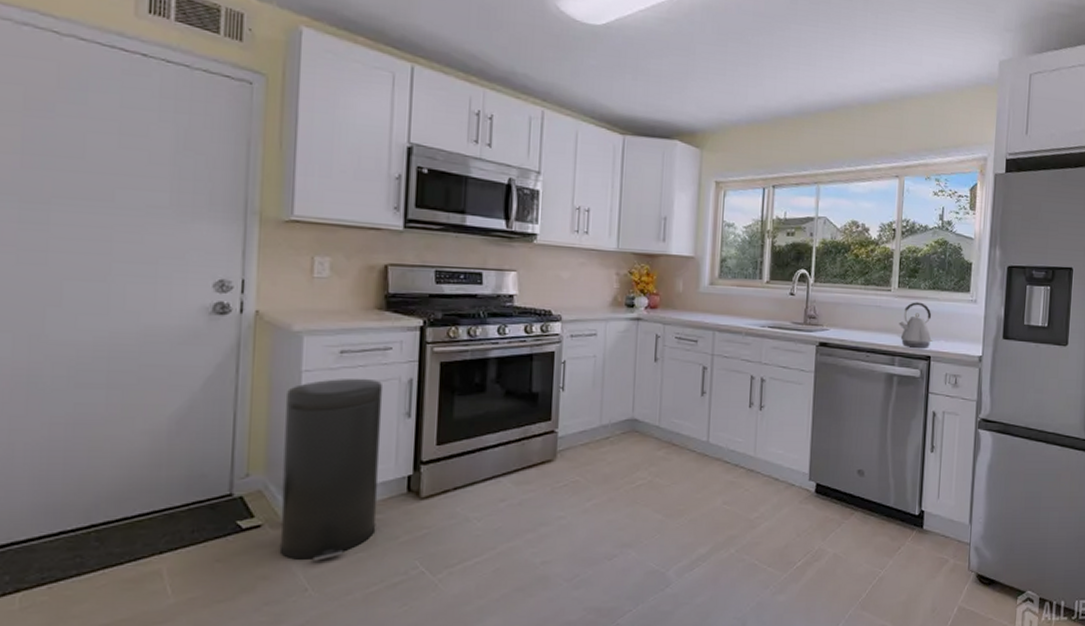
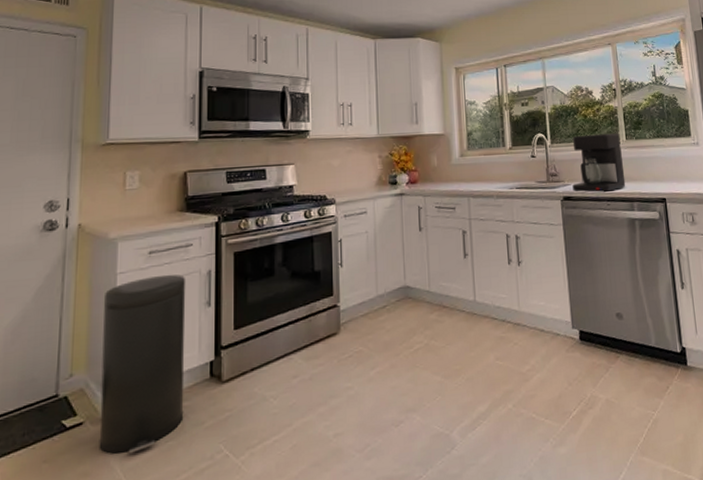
coffee maker: none [831,276,892,343] -> present [572,133,626,193]
kettle: present [898,302,933,349] -> none [631,150,665,194]

